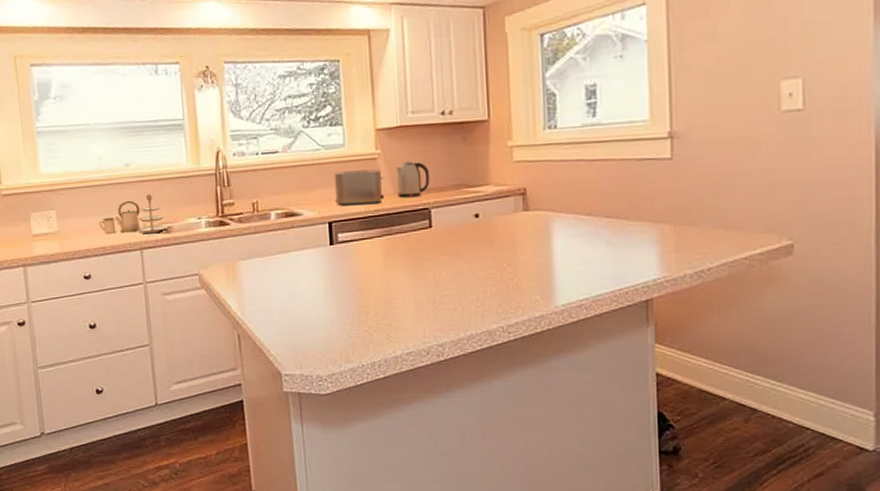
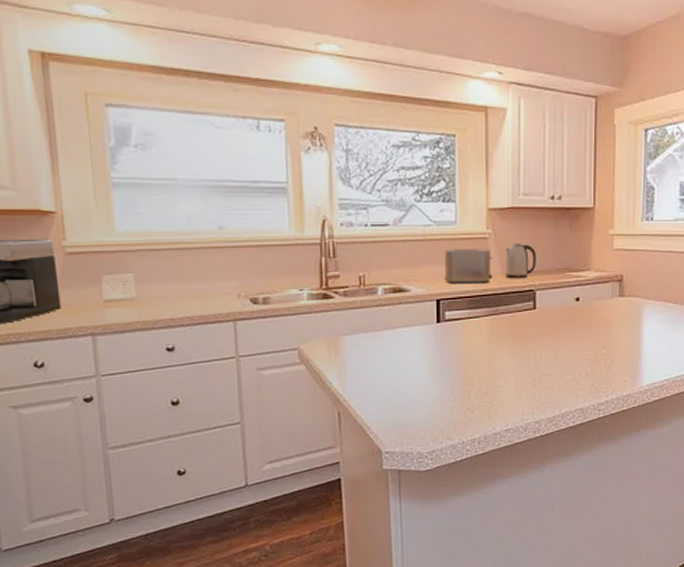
tea set: present [98,193,169,234] -> none [185,261,267,305]

